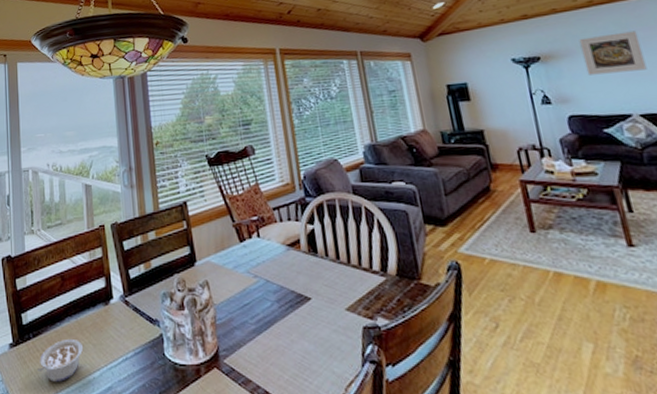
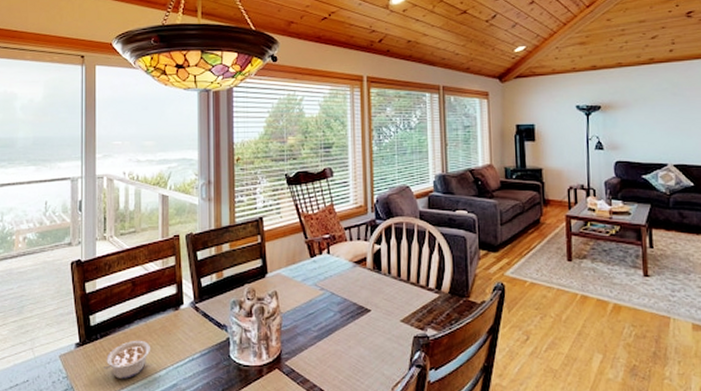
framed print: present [579,30,647,75] -> none [636,90,687,127]

